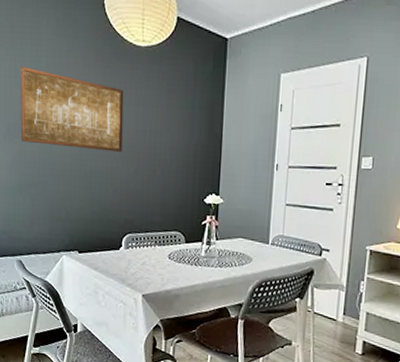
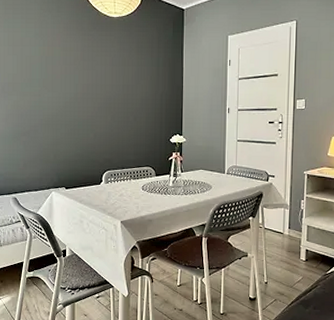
wall art: present [20,66,124,152] -> none [12,36,100,103]

